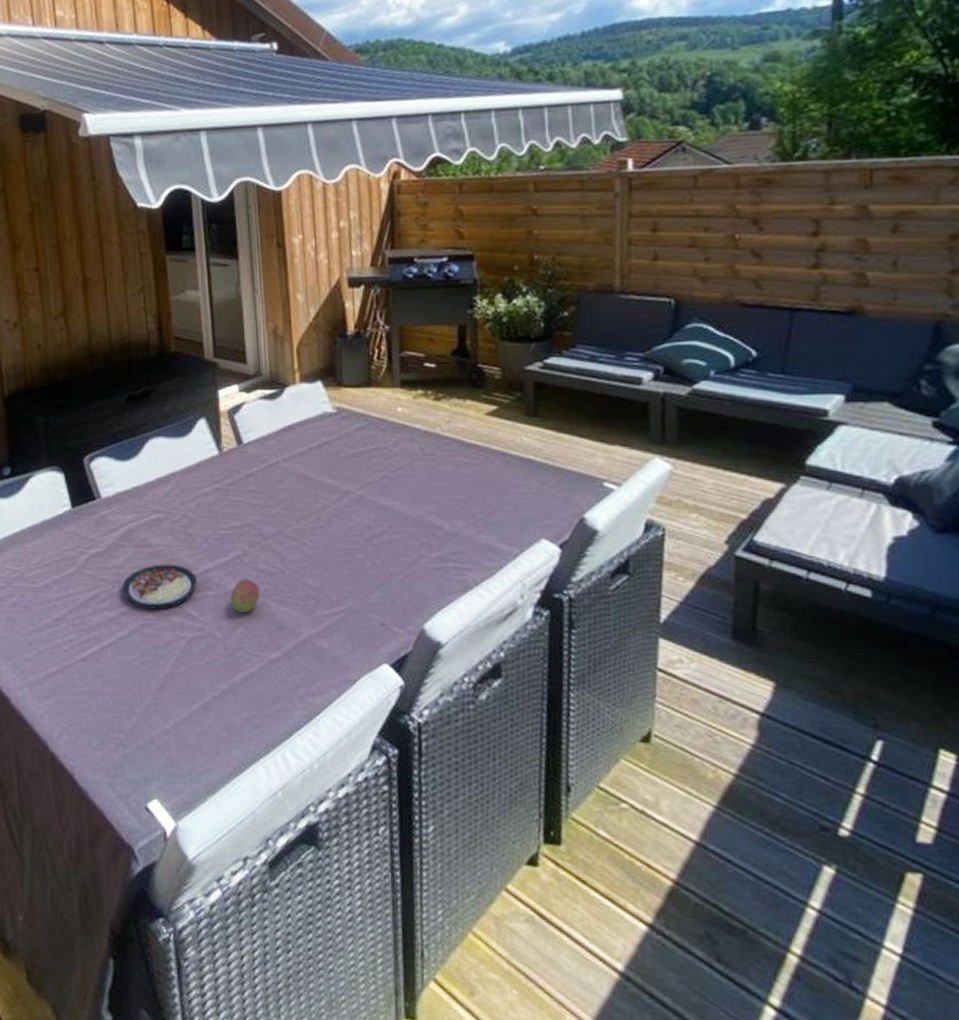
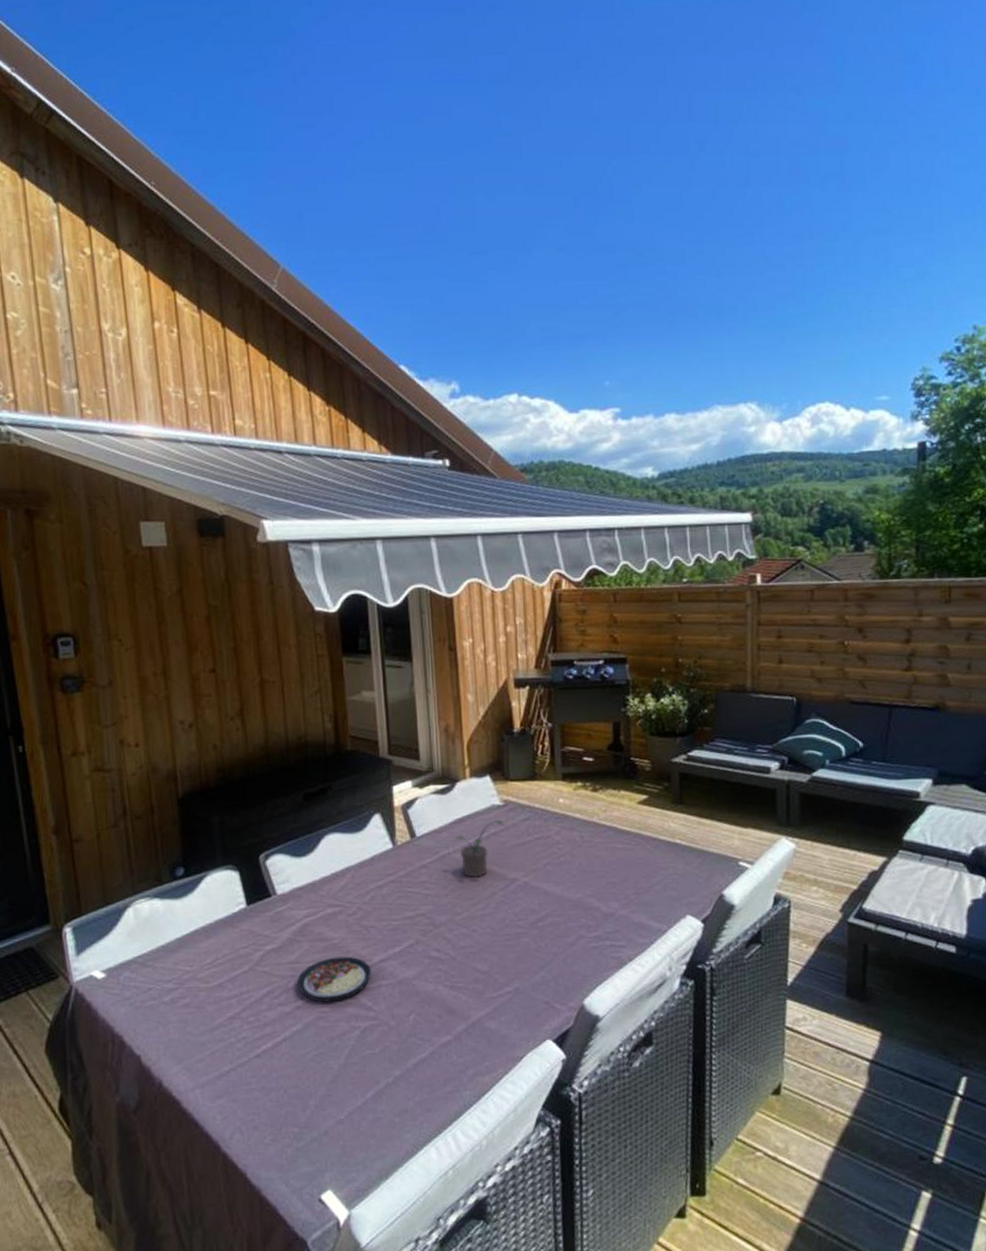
fruit: present [230,579,260,613] -> none [404,967,432,1000]
potted plant: none [284,428,337,488] -> present [455,819,504,878]

